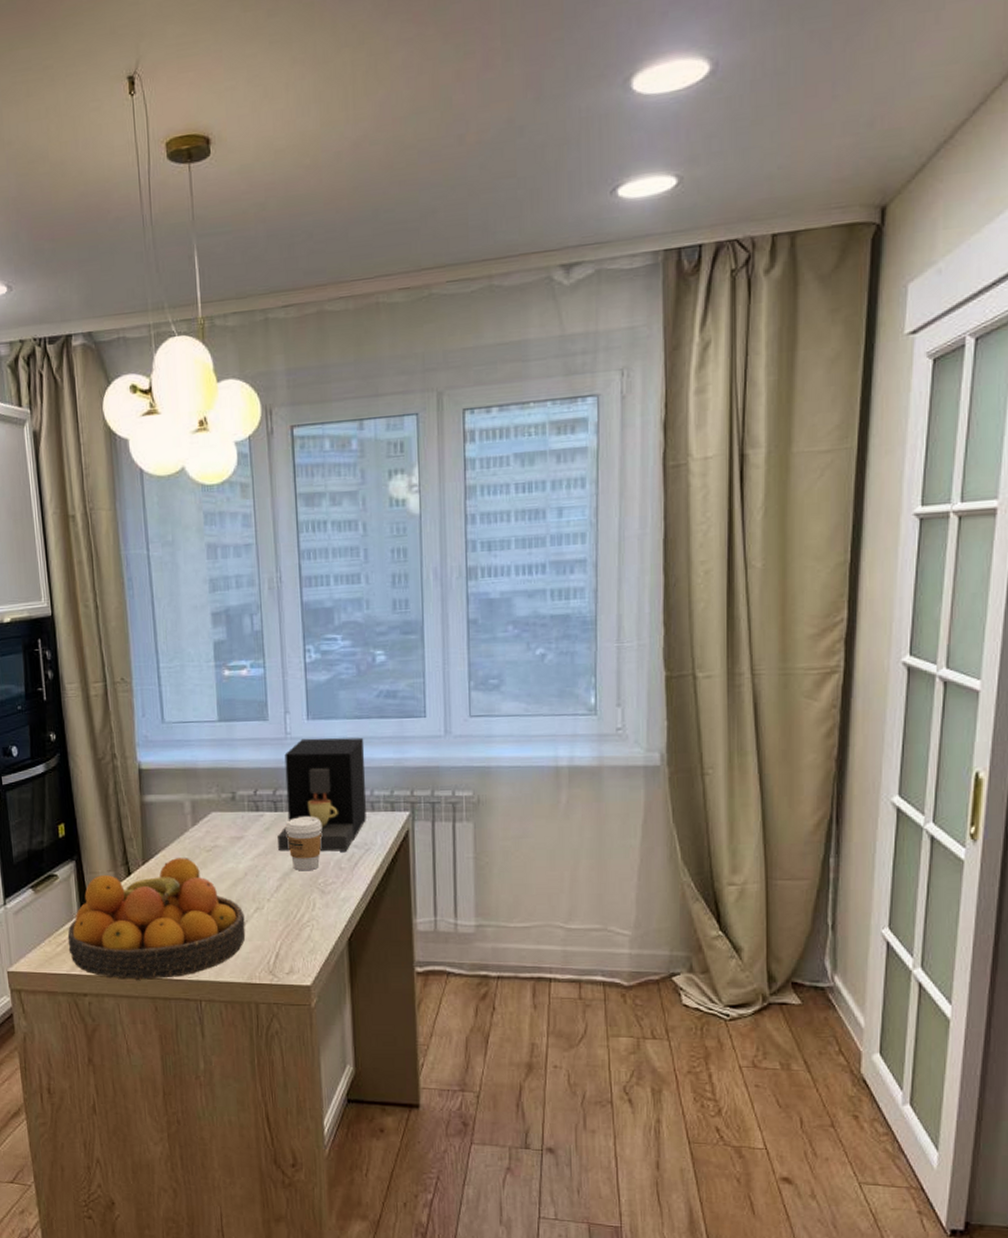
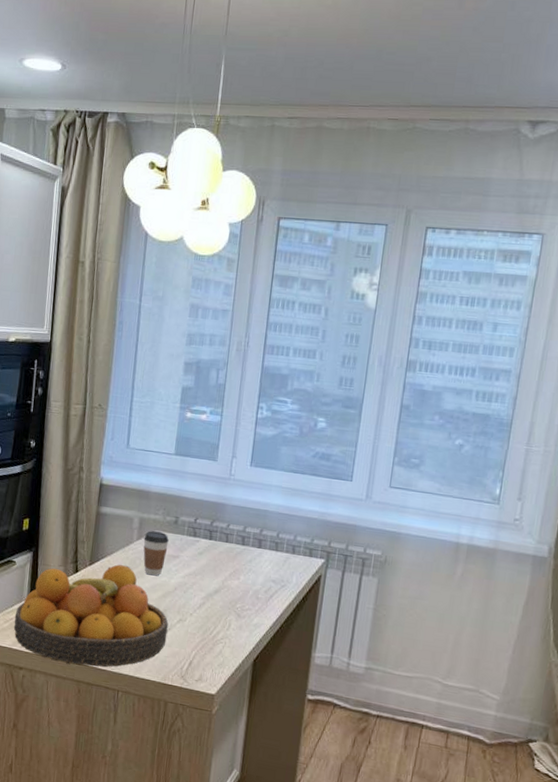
coffee cup: none [199,811,229,864] -> present [143,531,169,576]
coffee maker: present [278,737,366,852] -> none [207,481,296,584]
coffee cup: present [285,817,322,871] -> none [216,547,248,596]

